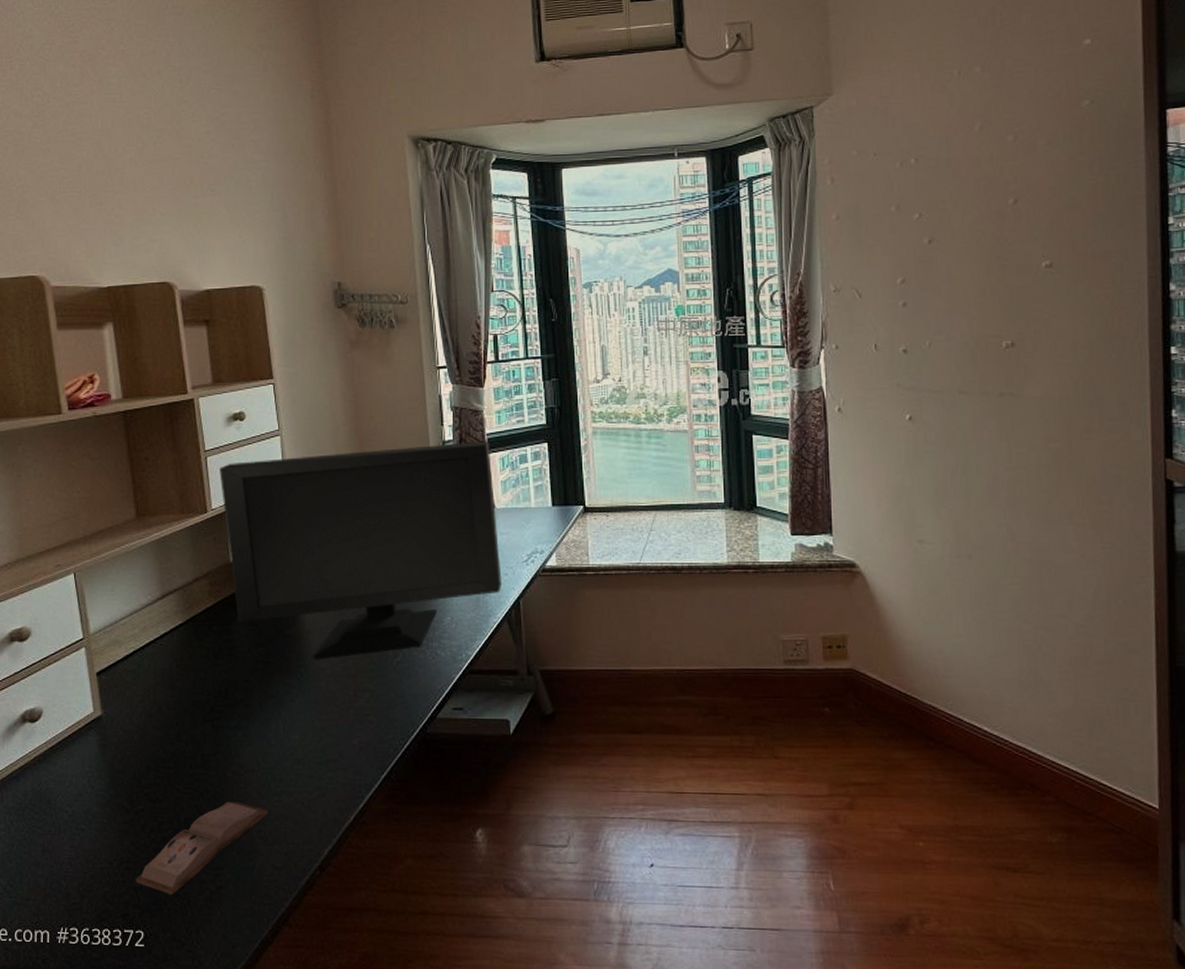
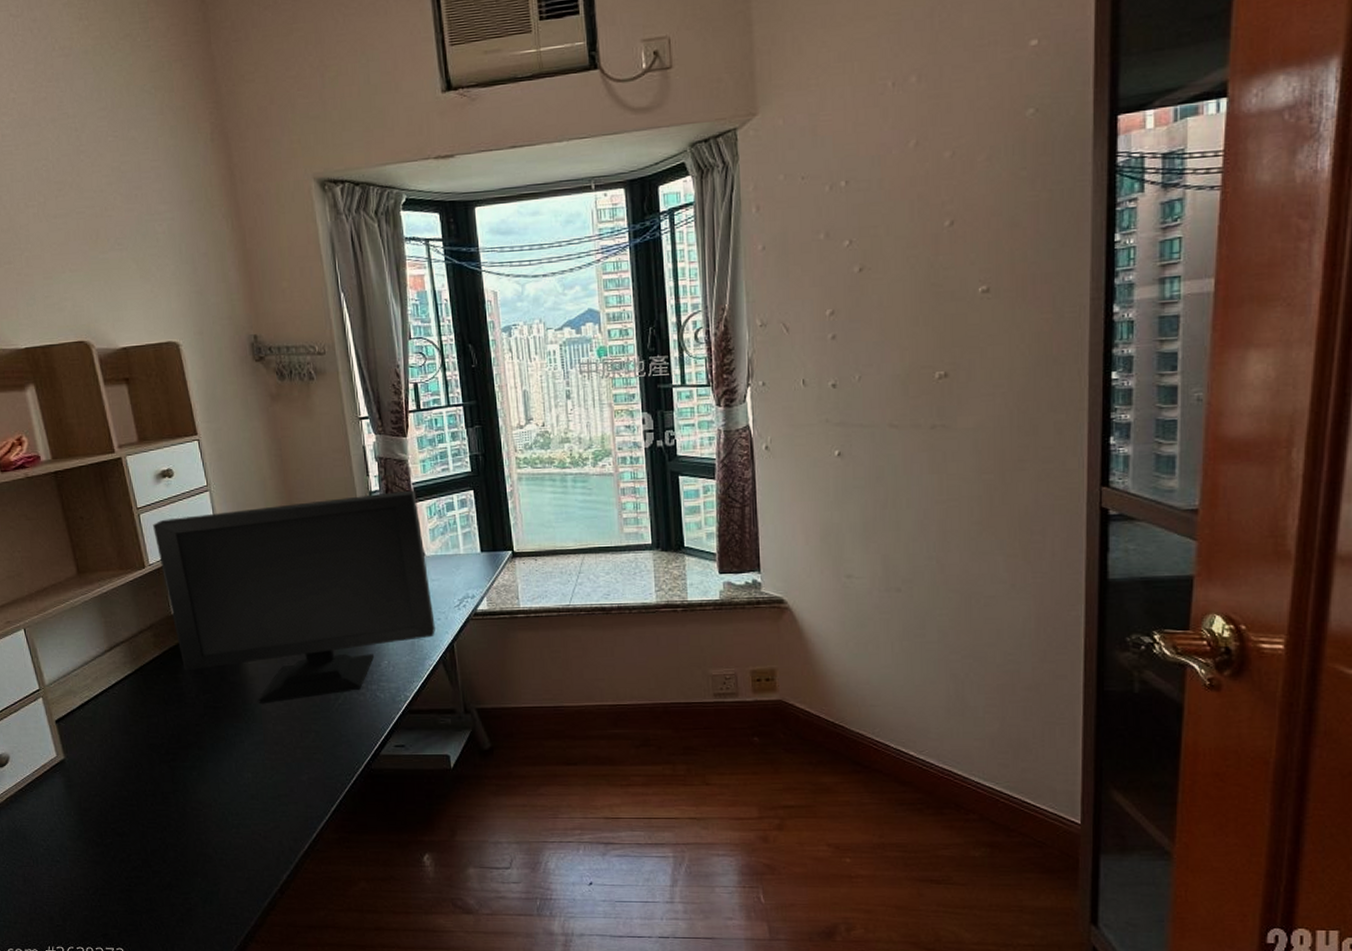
book: present [135,801,268,896] -> none [111,834,228,918]

